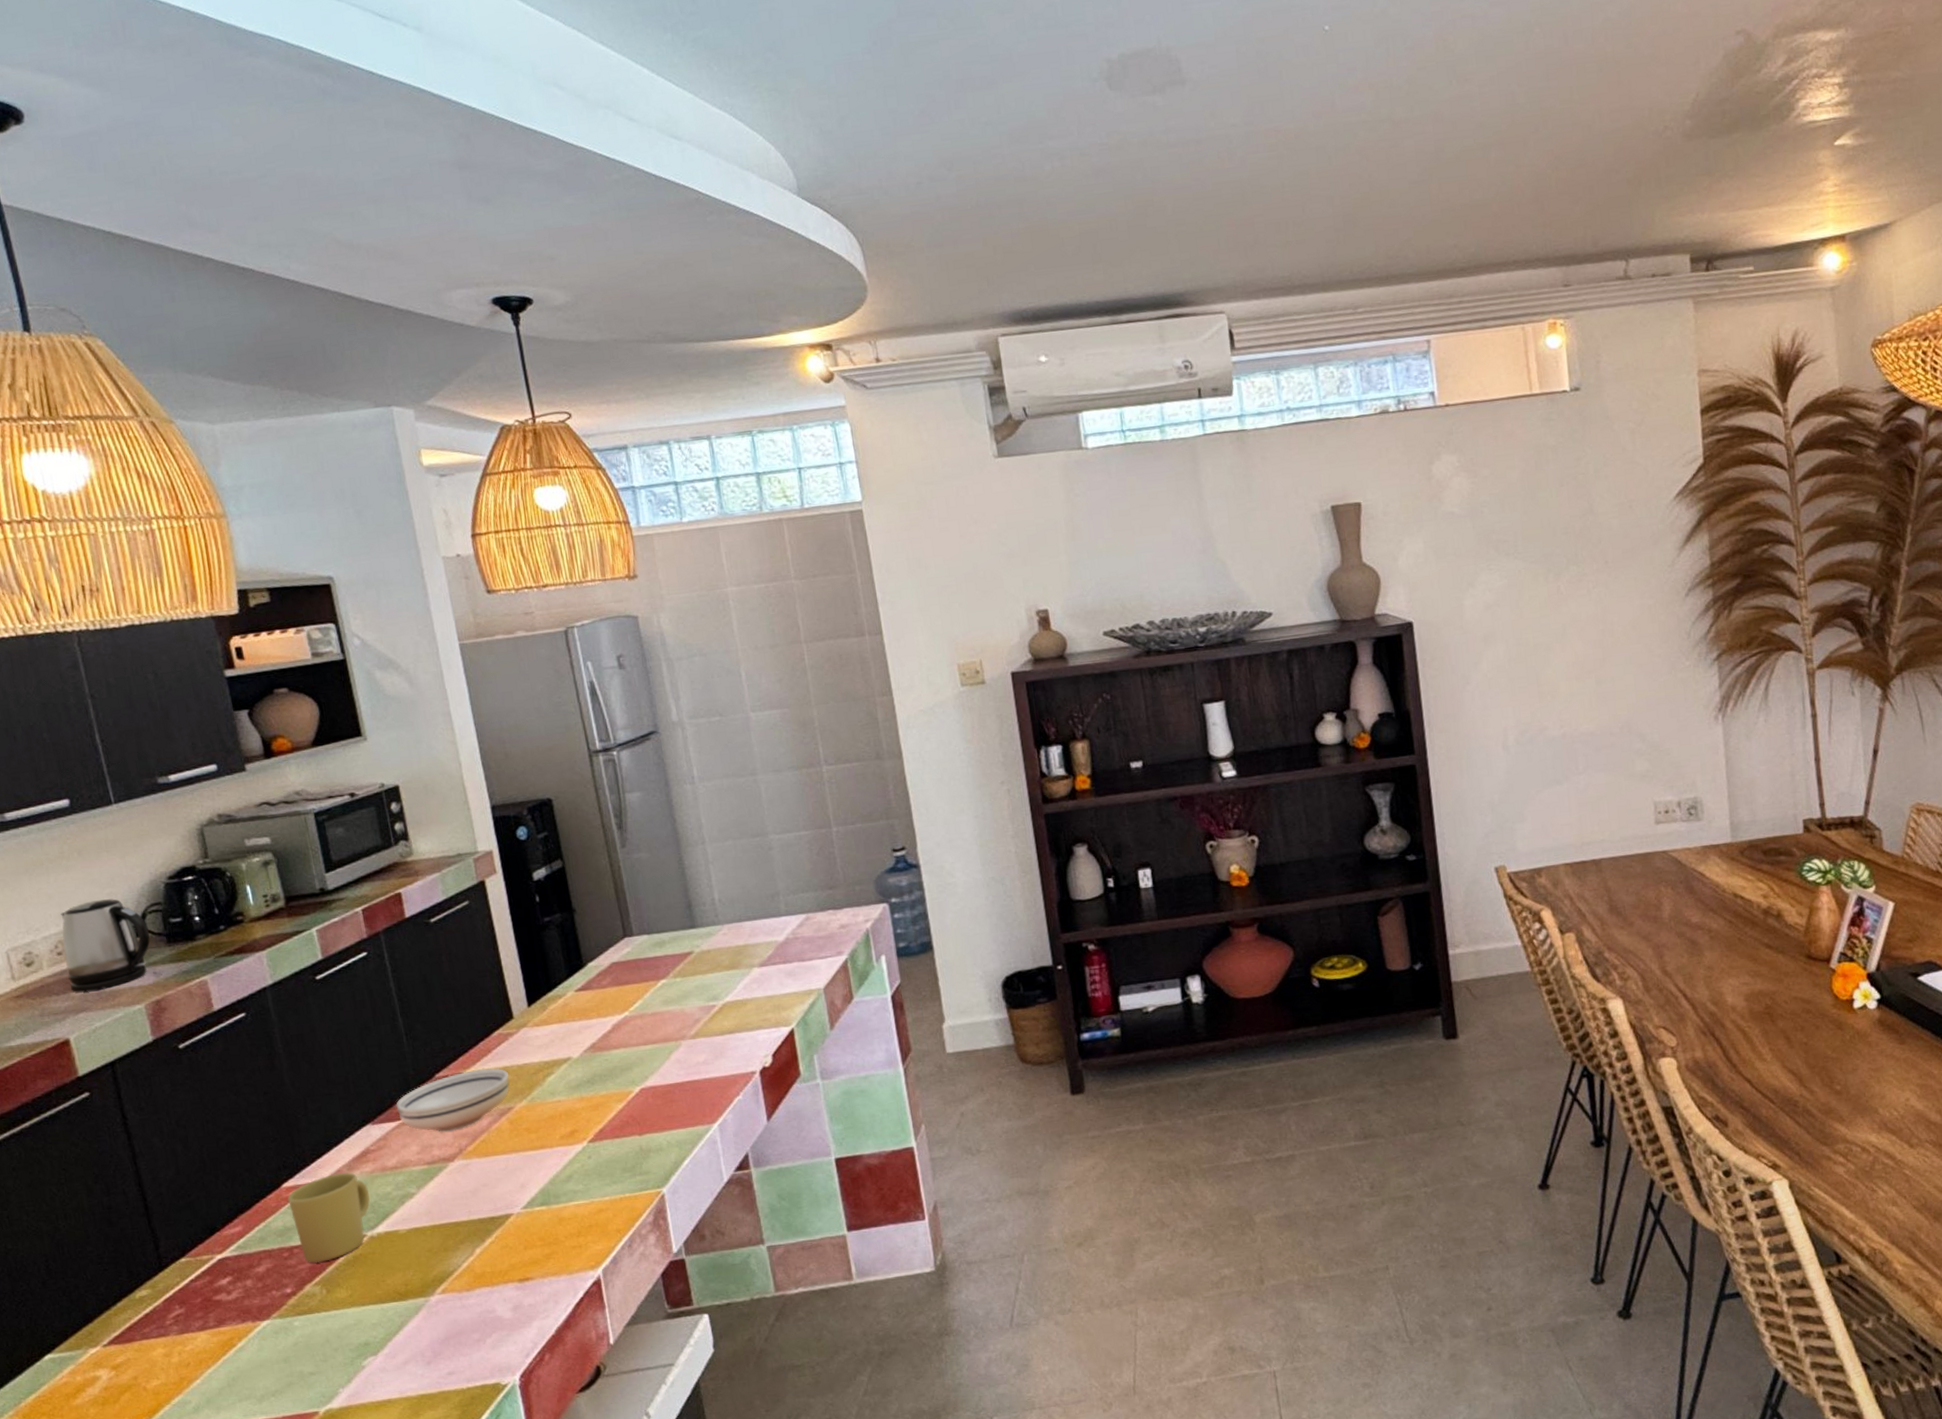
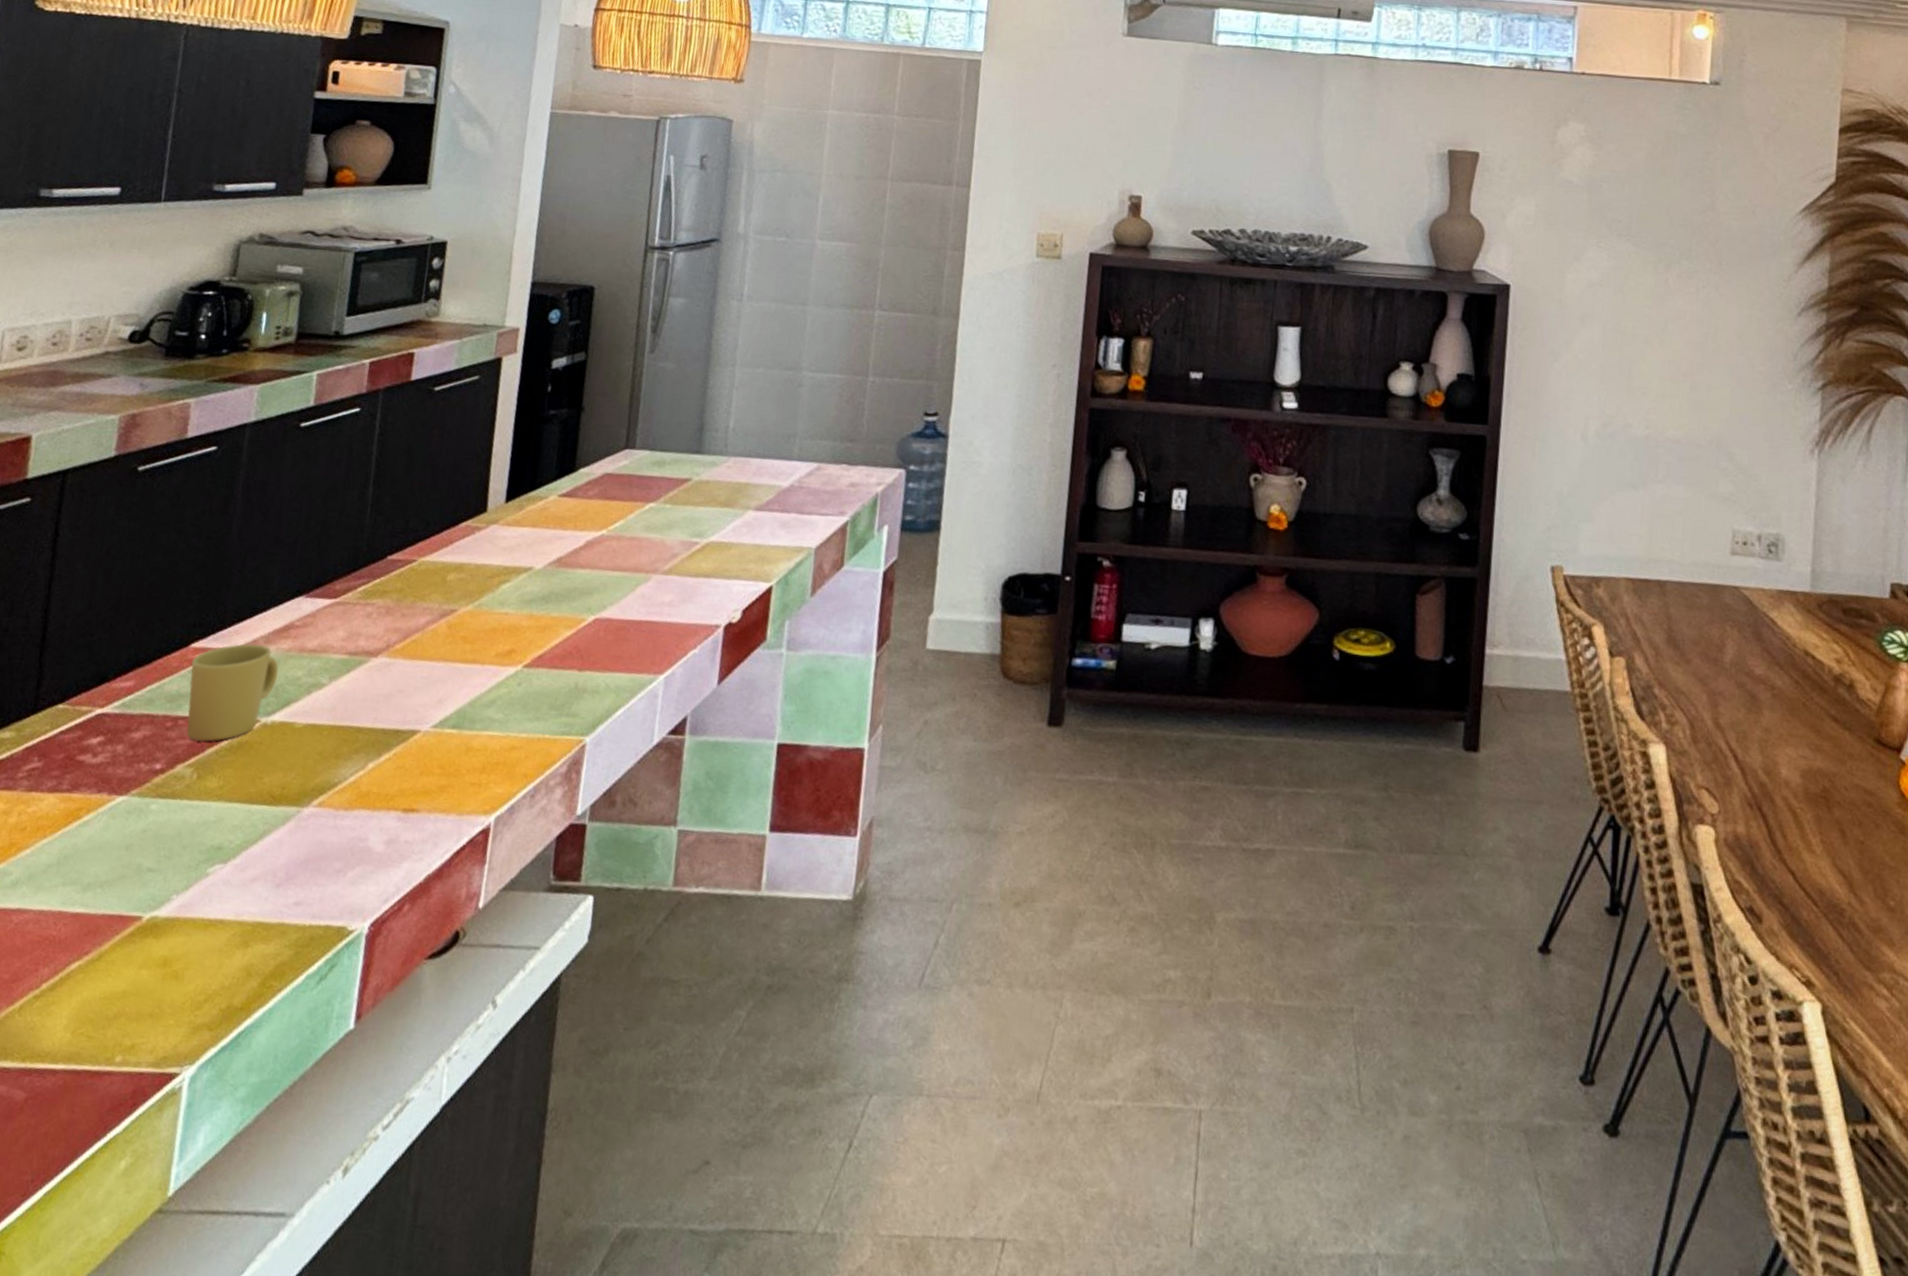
kettle: present [60,899,150,992] -> none [53,296,152,391]
bowl: present [396,1067,511,1132] -> none [336,559,464,622]

